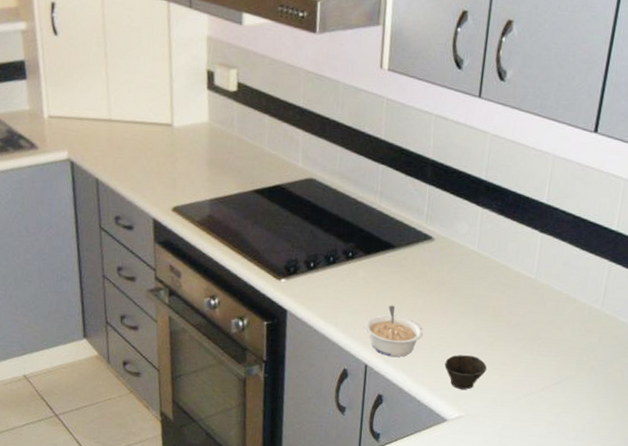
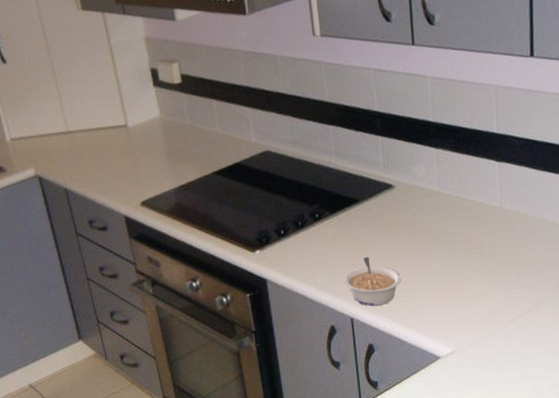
cup: present [444,355,488,390] -> none [428,291,470,326]

